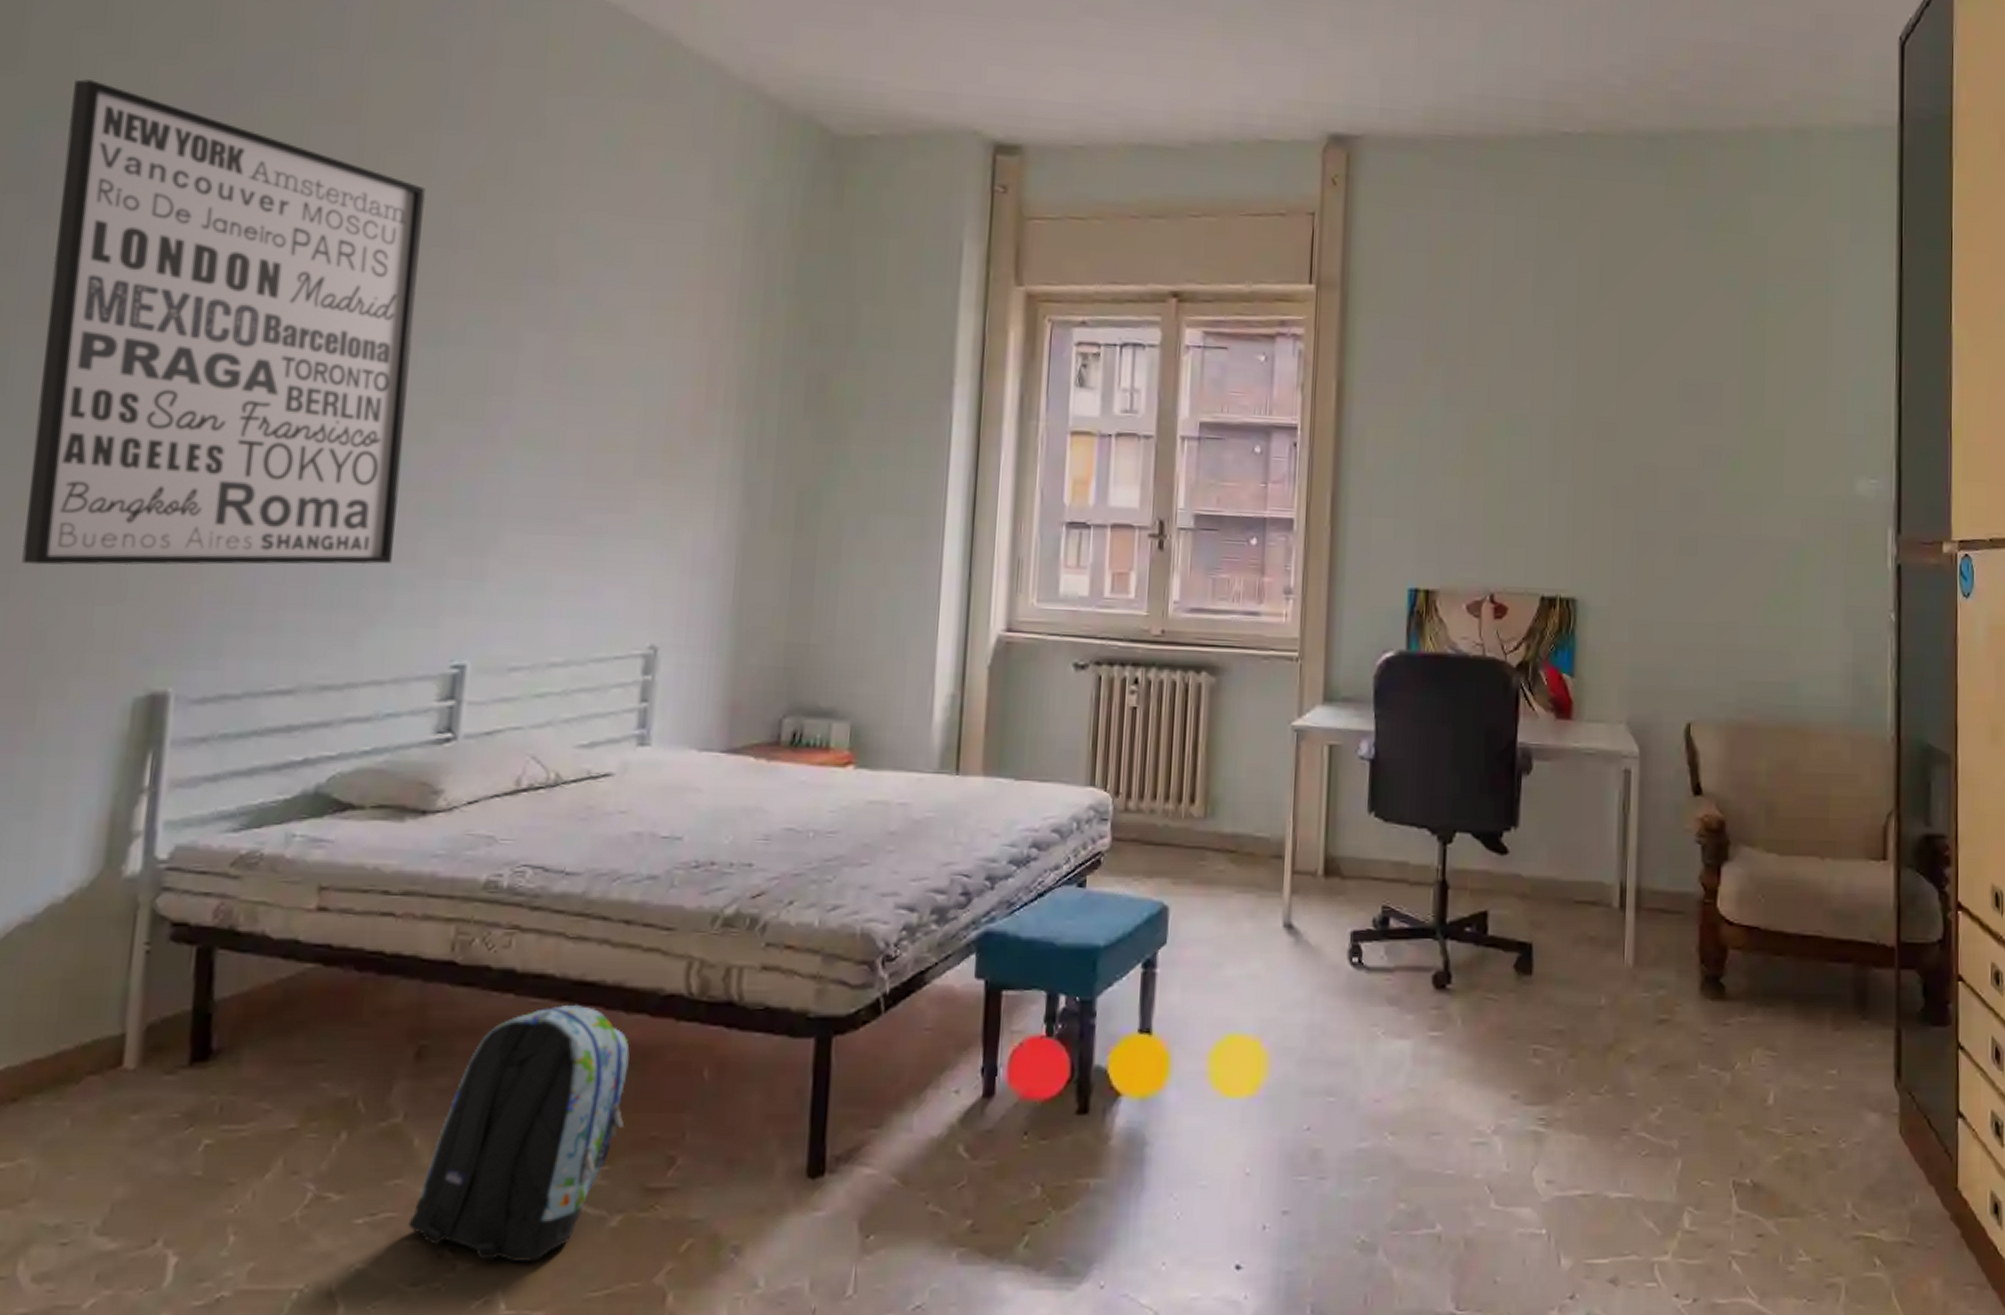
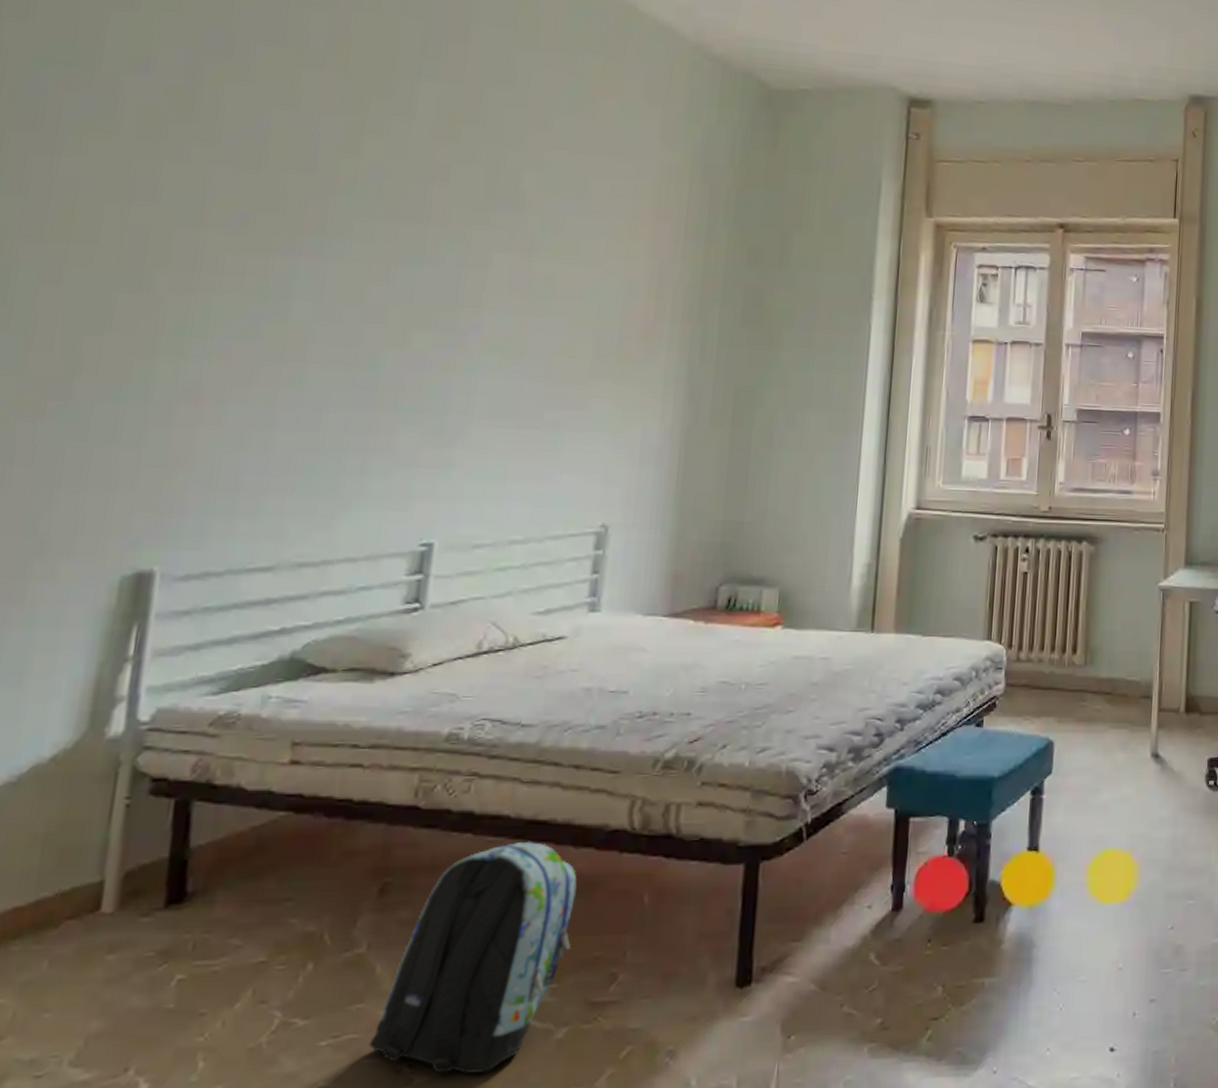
wall art: present [21,79,426,566] -> none [17,27,406,458]

